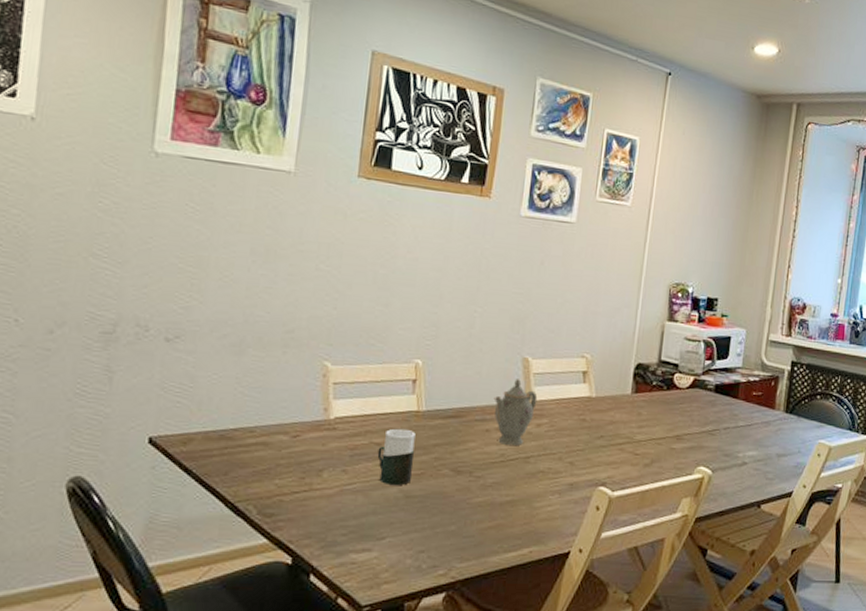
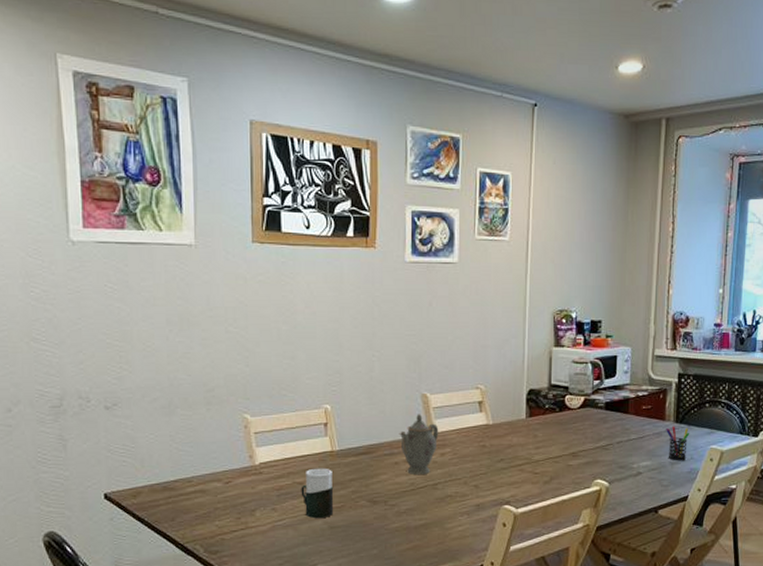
pen holder: none [775,416,799,454] -> present [666,426,690,461]

